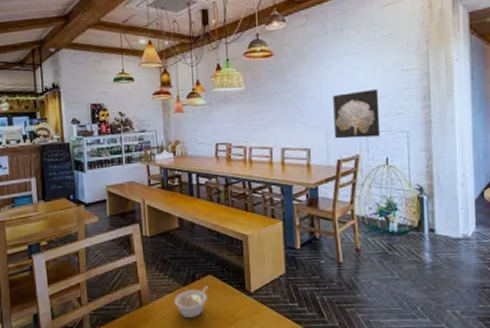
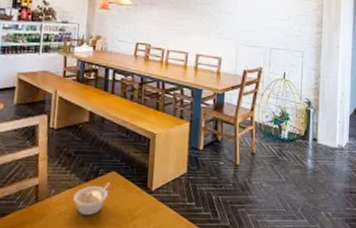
wall art: present [333,89,381,139] -> none [244,12,283,54]

